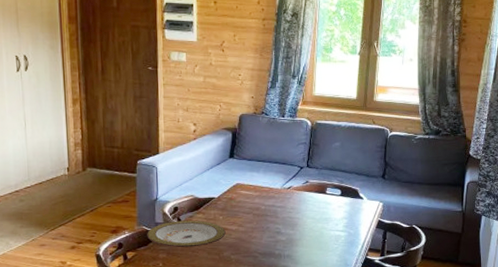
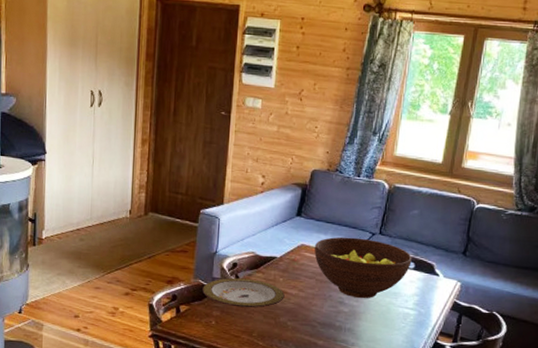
fruit bowl: none [249,172,338,227] -> present [314,237,412,299]

